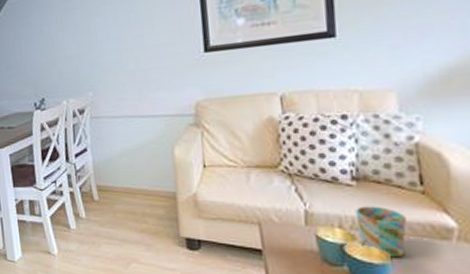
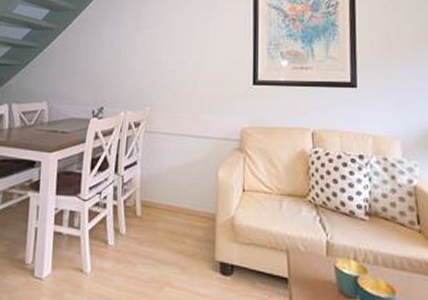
mug: present [355,206,407,258] -> none [367,240,407,292]

